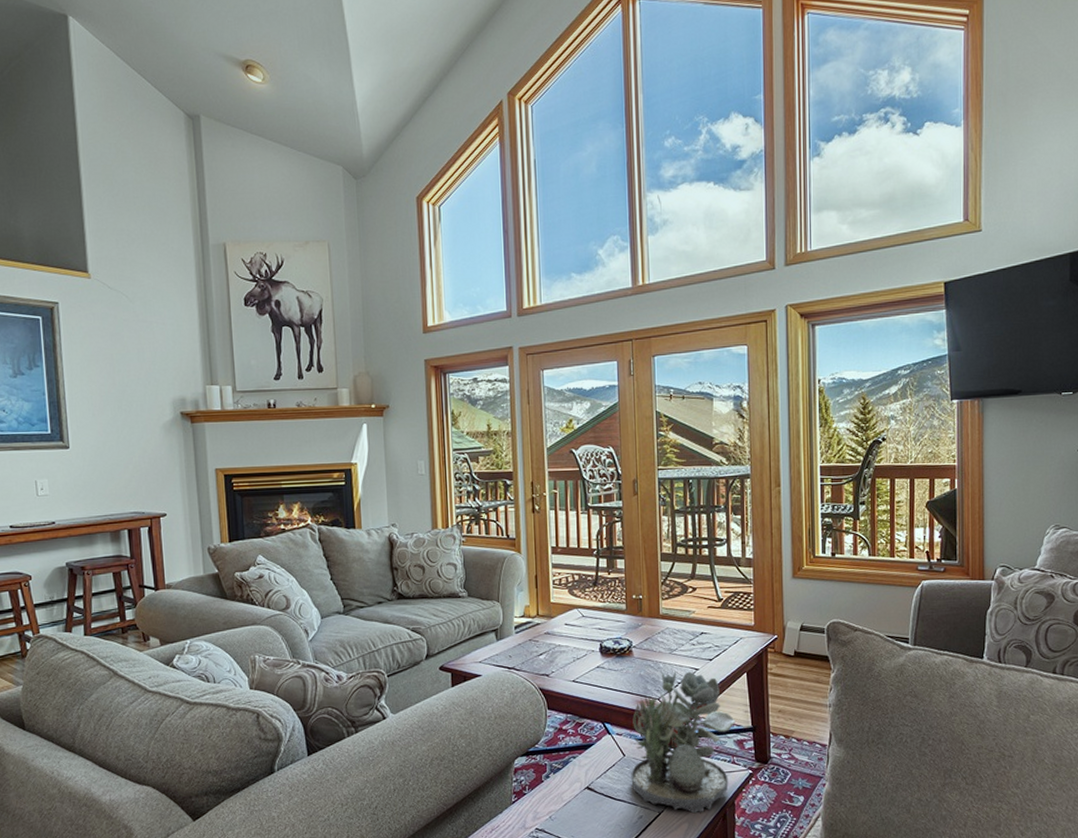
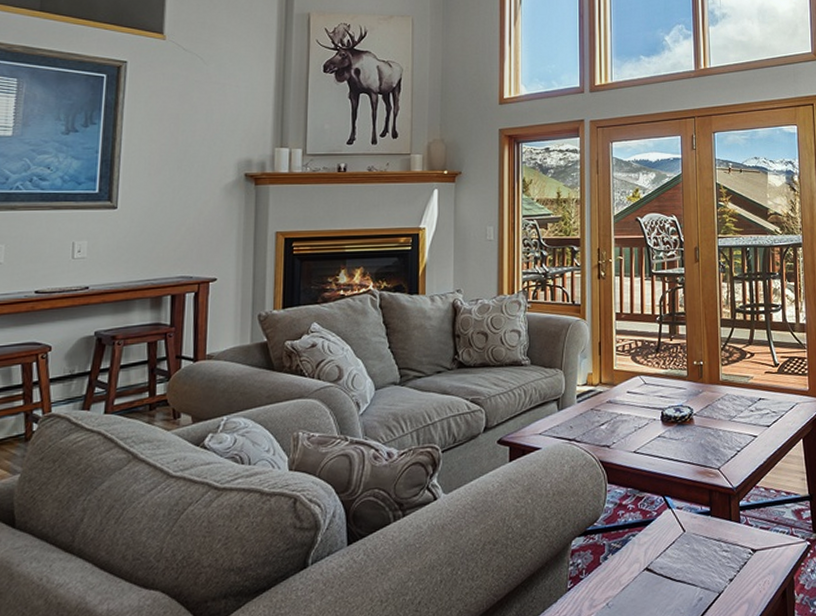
succulent plant: present [631,671,735,814] -> none [691,438,793,593]

